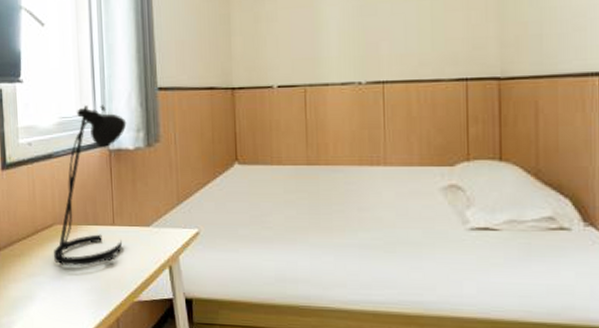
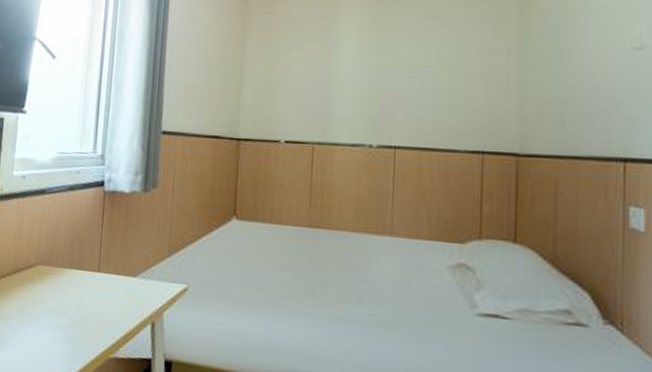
desk lamp: present [53,105,127,266] -> none [31,142,126,313]

